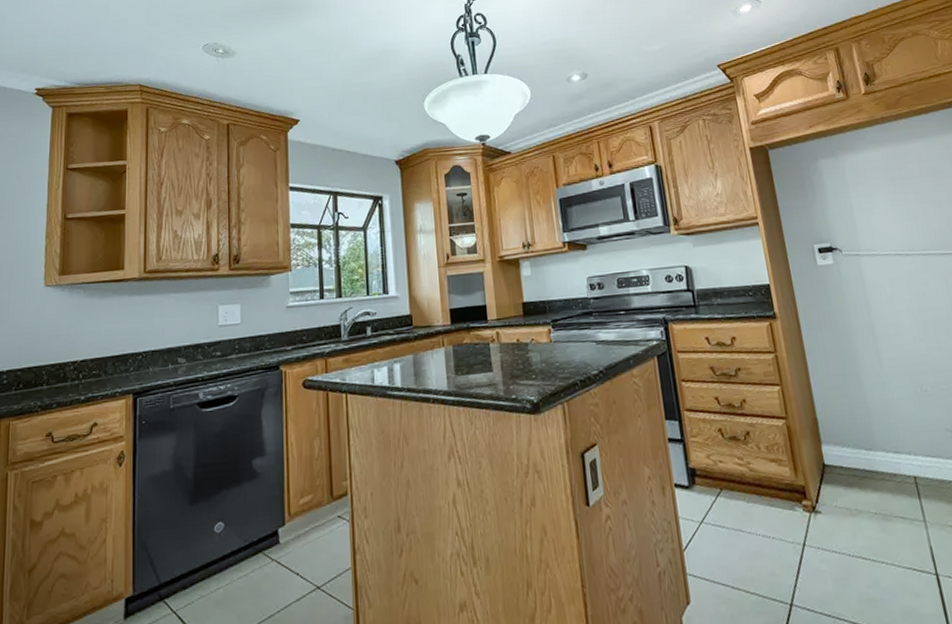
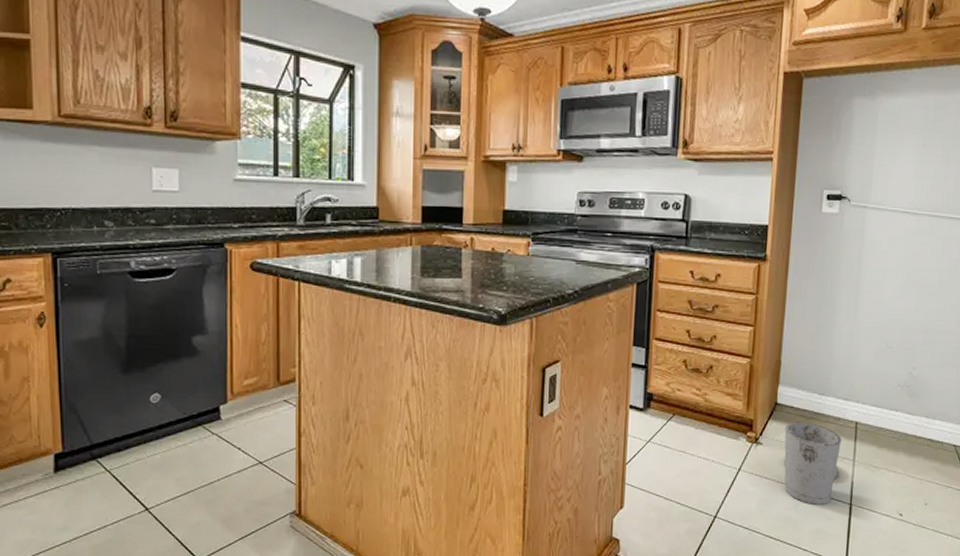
trash can: none [839,482,914,579] -> present [784,421,841,505]

